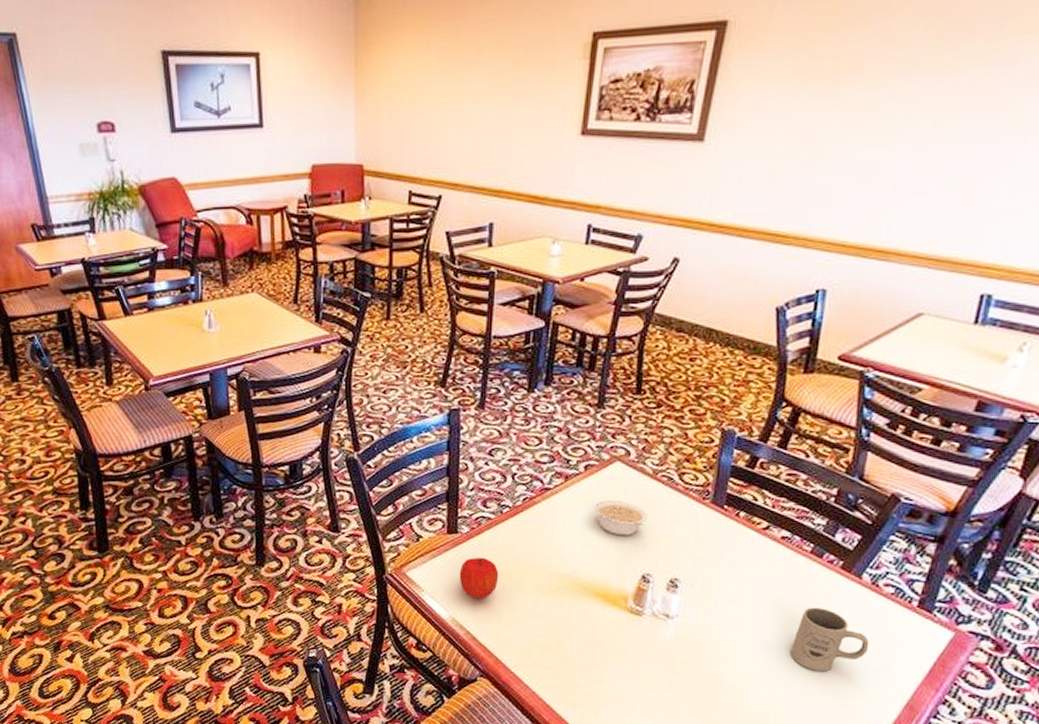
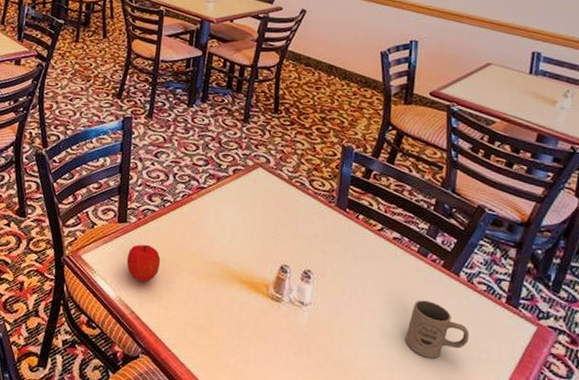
legume: present [594,499,649,536] -> none [241,199,286,232]

